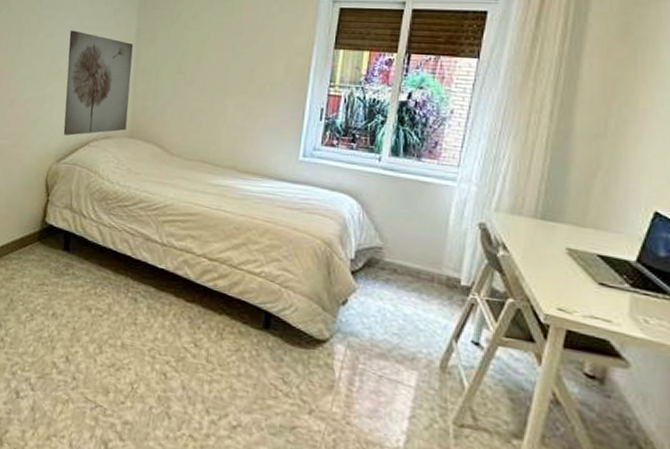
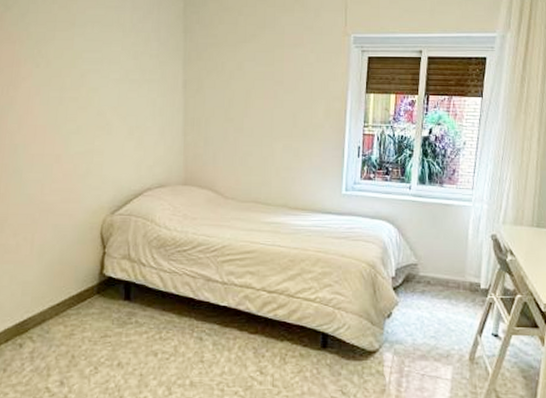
wall art: present [63,30,134,136] -> none [115,83,181,187]

